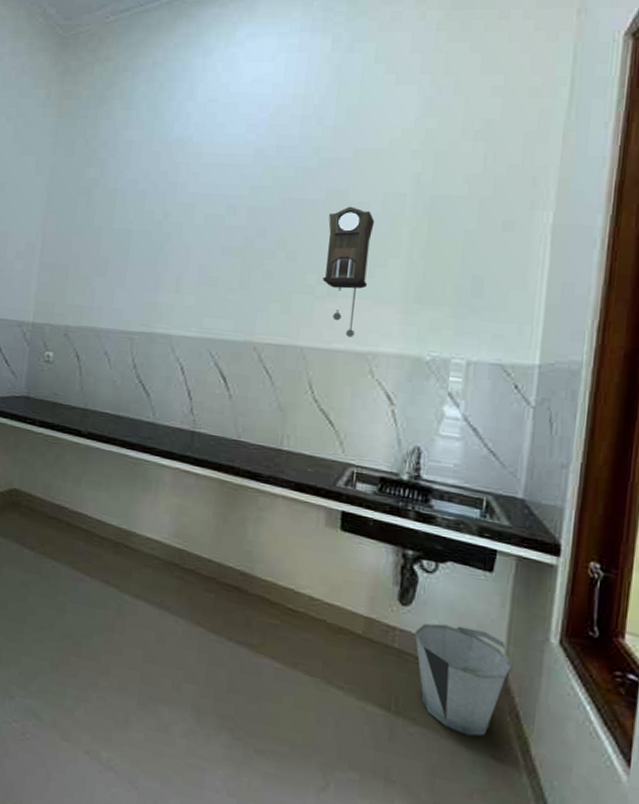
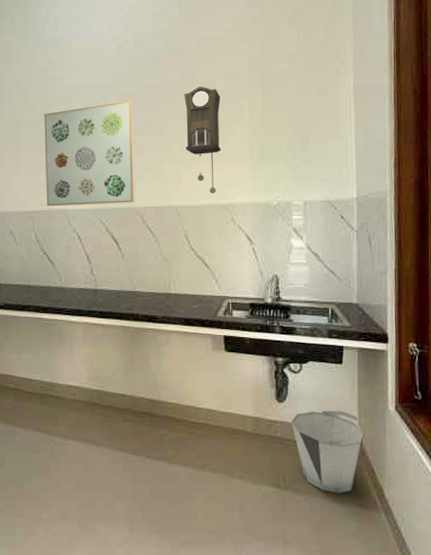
wall art: none [149,216,264,336] -> present [44,100,134,207]

